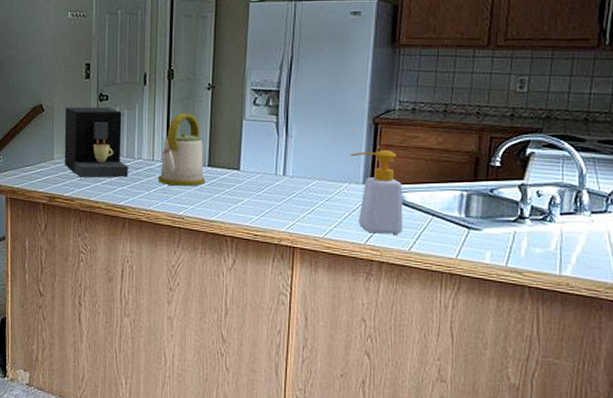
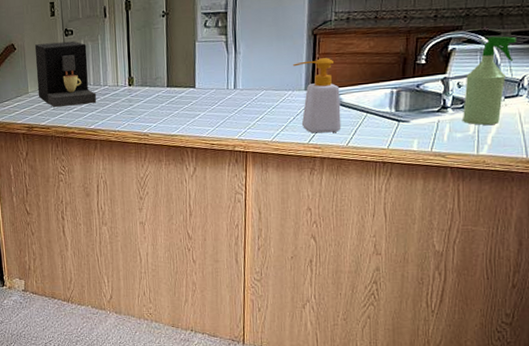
kettle: present [159,112,205,186] -> none [124,40,165,107]
spray bottle: none [543,143,604,242] -> present [463,36,516,125]

